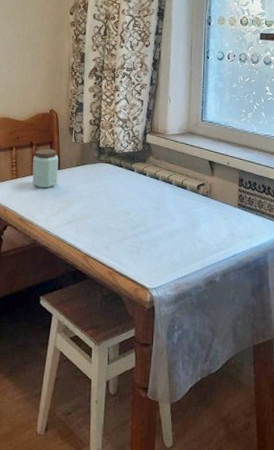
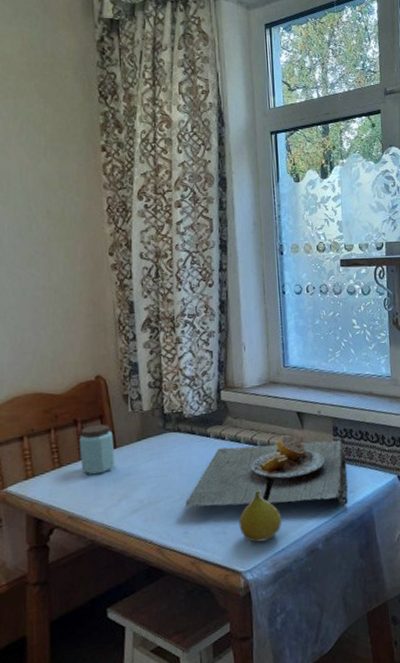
plate: none [109,179,249,249] -> present [185,435,348,508]
fruit: none [150,221,187,266] -> present [238,489,282,543]

